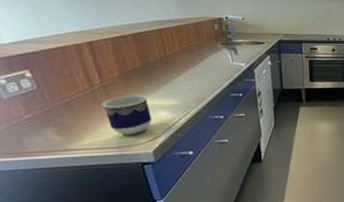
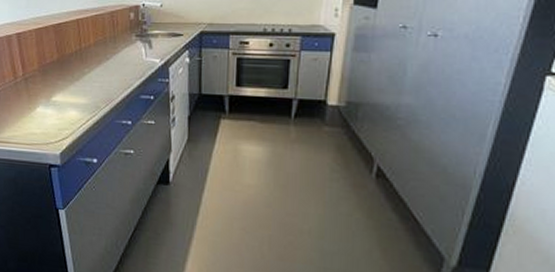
cup: present [101,94,152,135] -> none [21,89,63,133]

